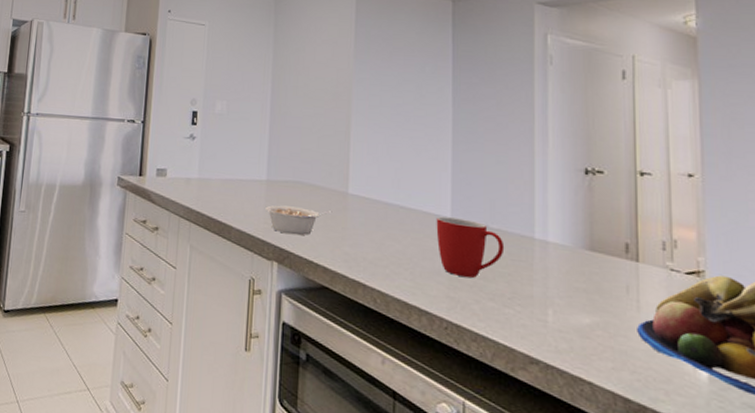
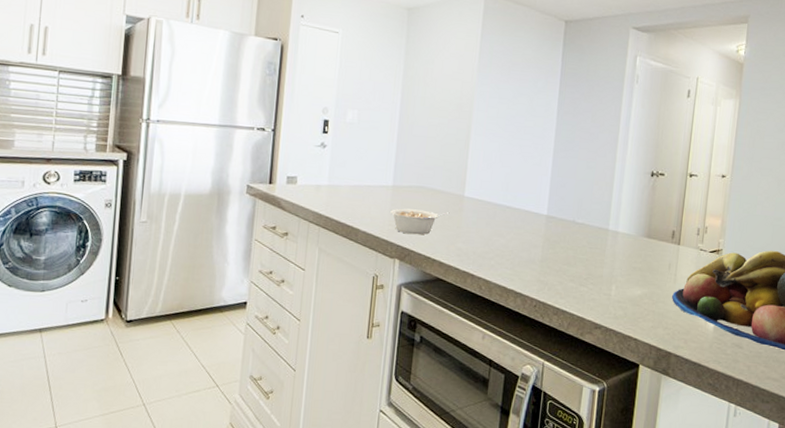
mug: present [436,216,505,278] -> none [534,214,586,264]

